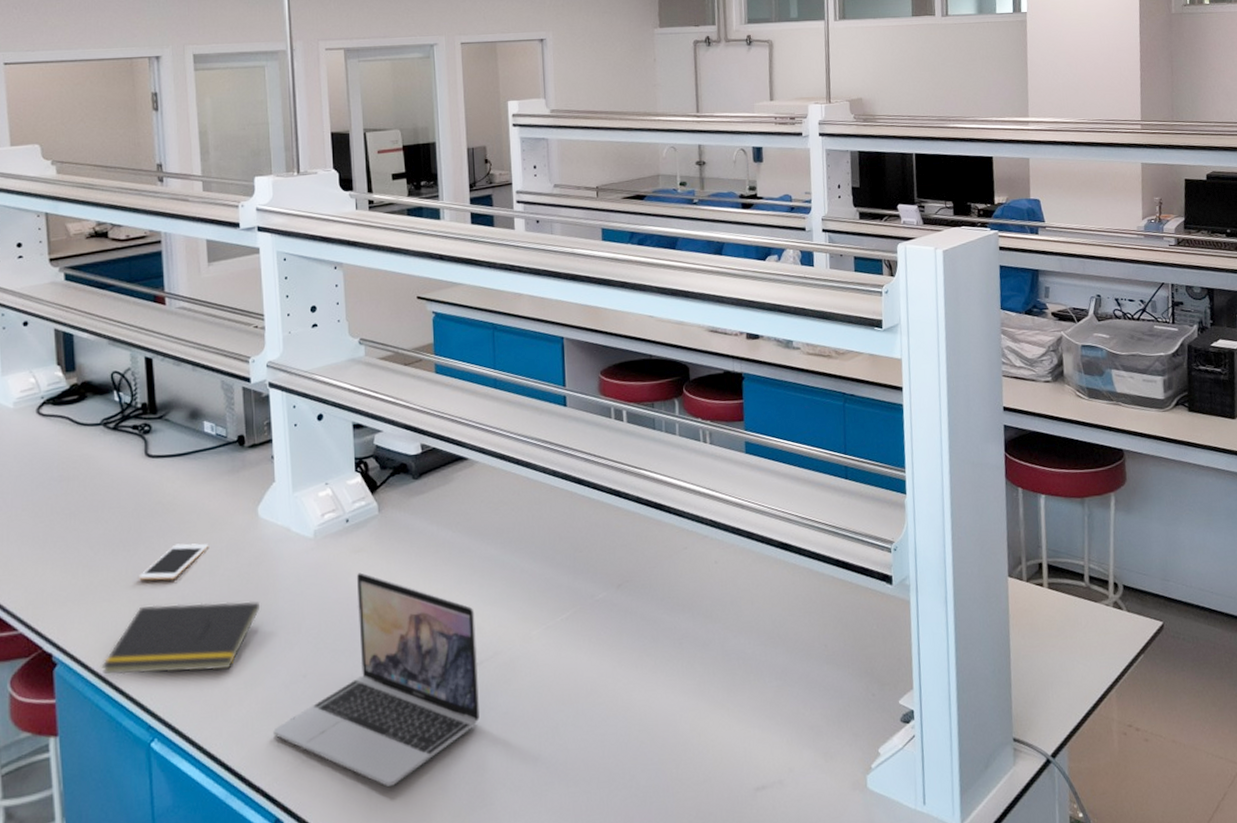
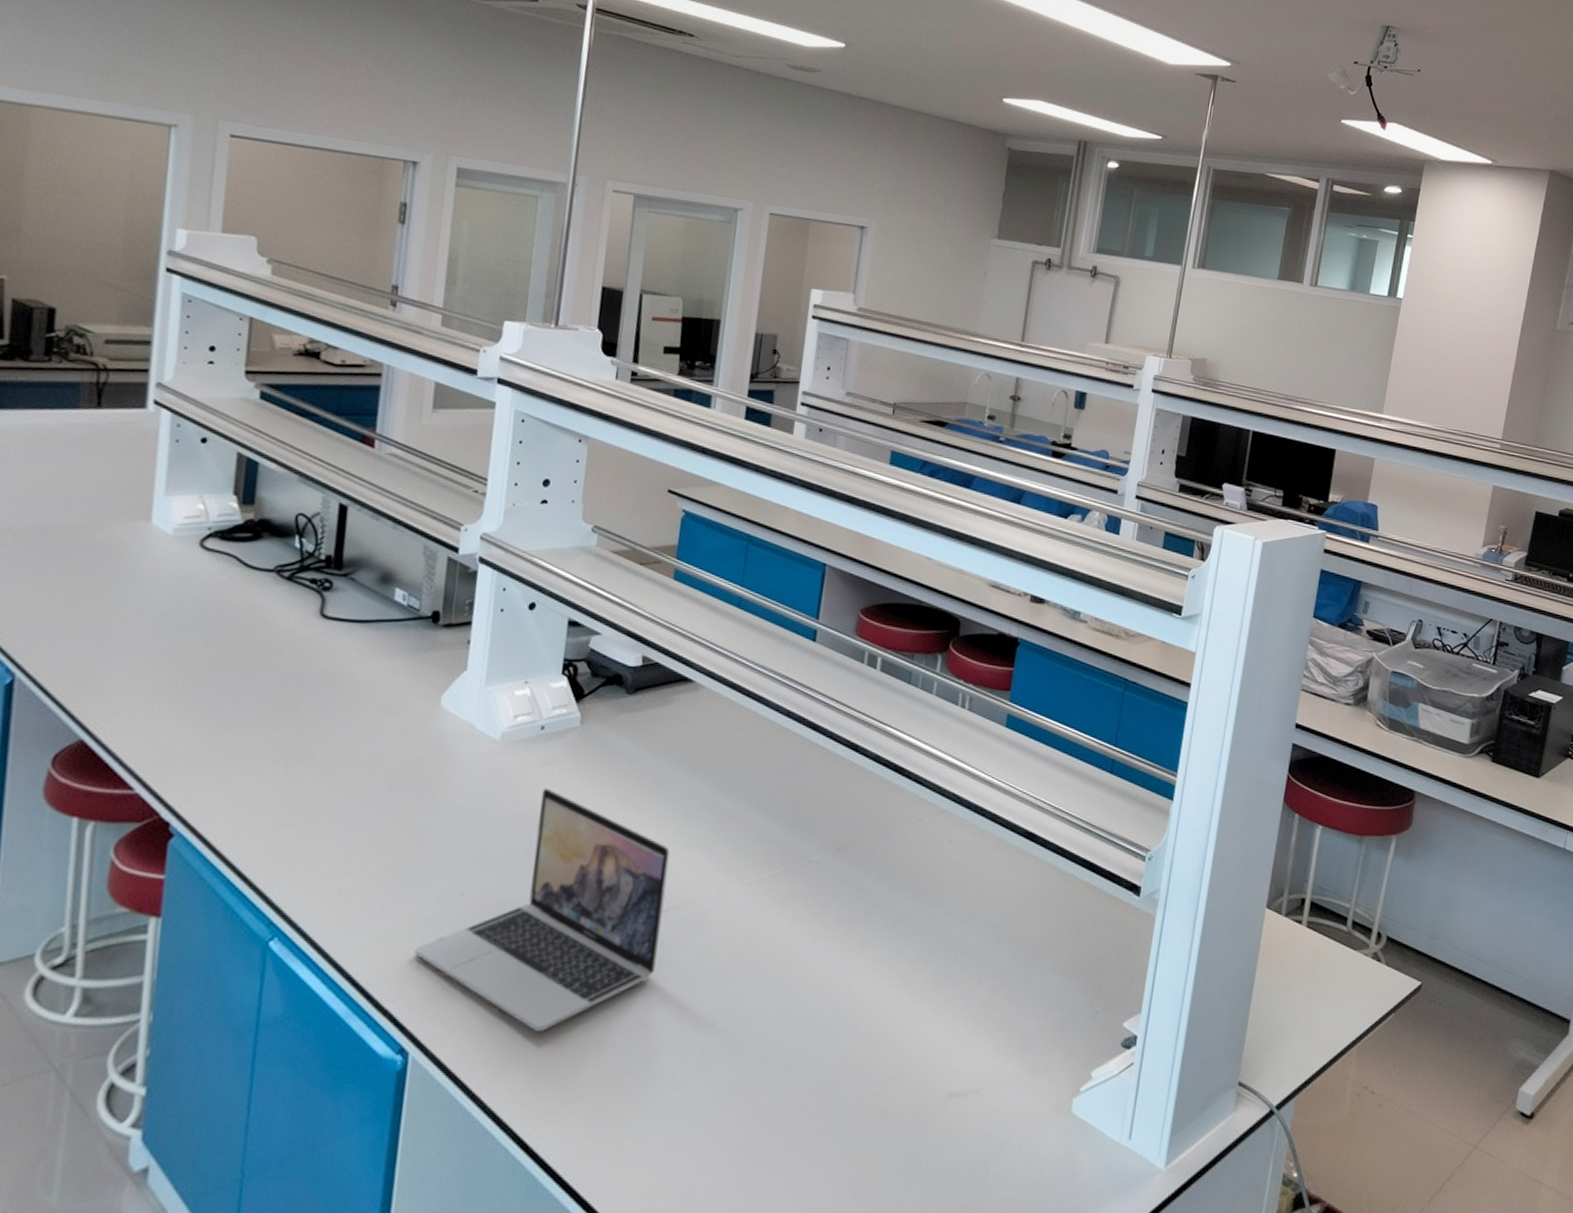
notepad: present [101,601,259,675] -> none [226,785,424,872]
cell phone: present [139,543,209,581] -> none [288,721,377,761]

